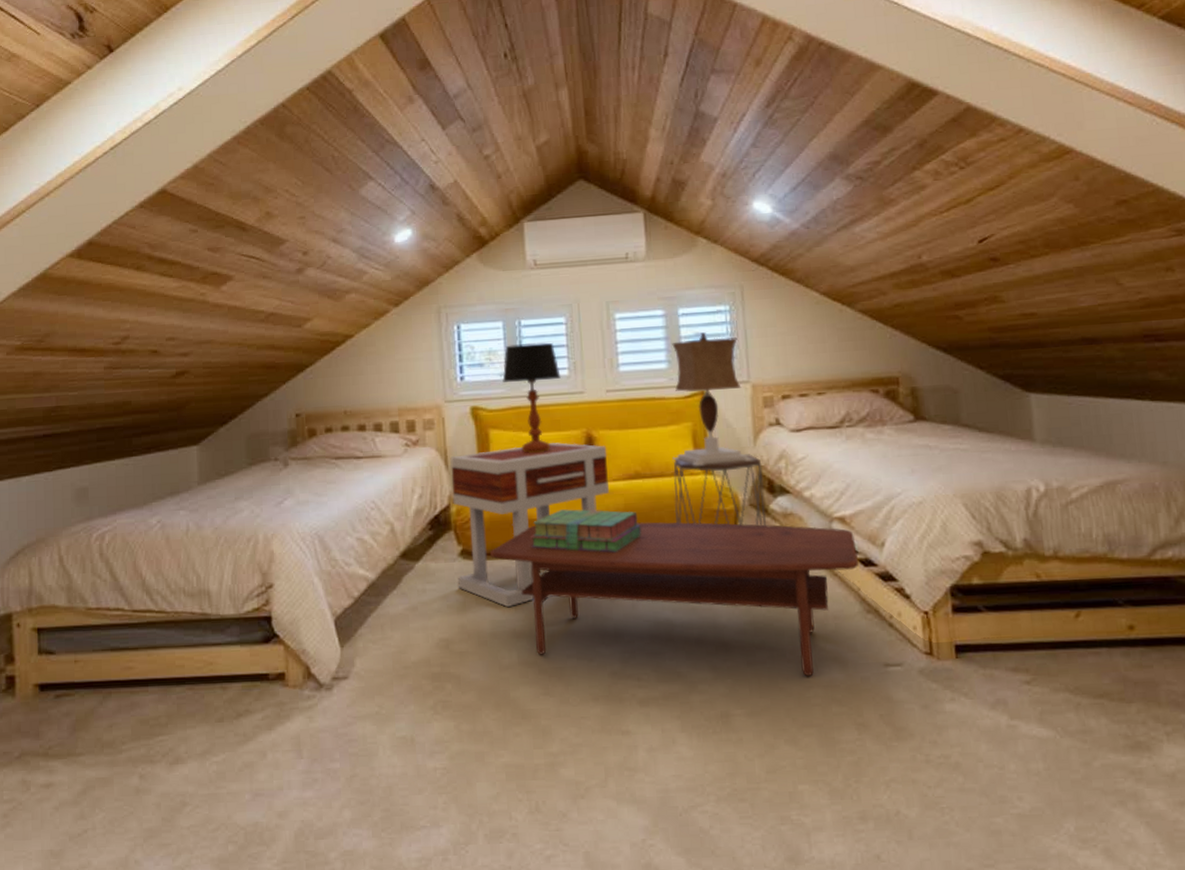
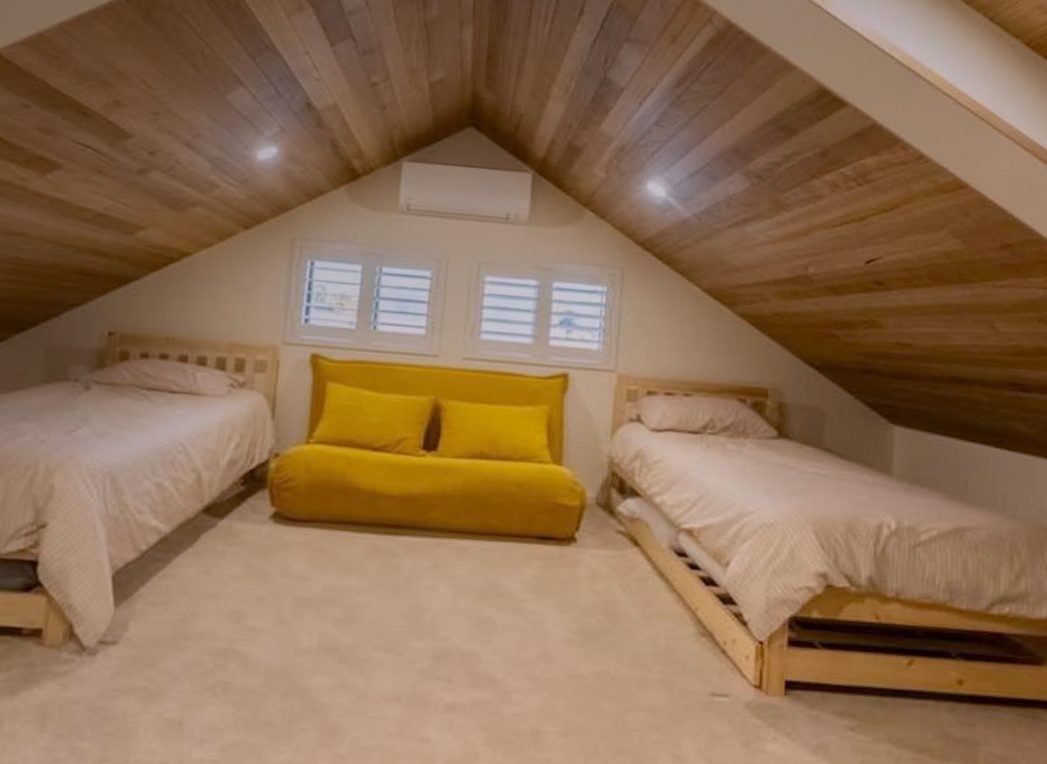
side table: present [450,442,609,607] -> none [263,405,454,583]
coffee table: present [489,522,859,677] -> none [305,495,701,699]
table lamp: present [502,342,562,453] -> none [351,292,417,416]
stack of books: present [530,509,641,553] -> none [353,481,477,537]
table lamp: present [672,332,755,466] -> none [522,311,610,457]
side table: present [673,454,766,526] -> none [515,444,616,529]

